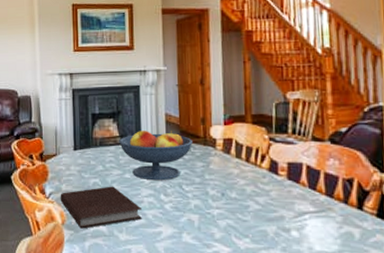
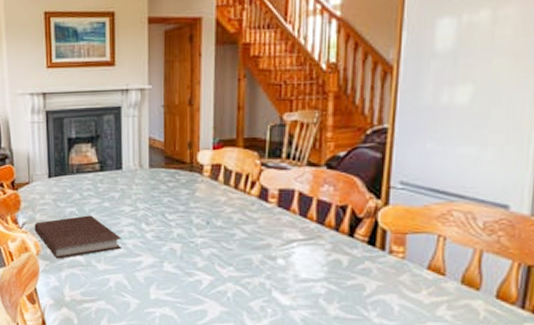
fruit bowl: present [119,131,192,181] -> none [98,156,178,209]

